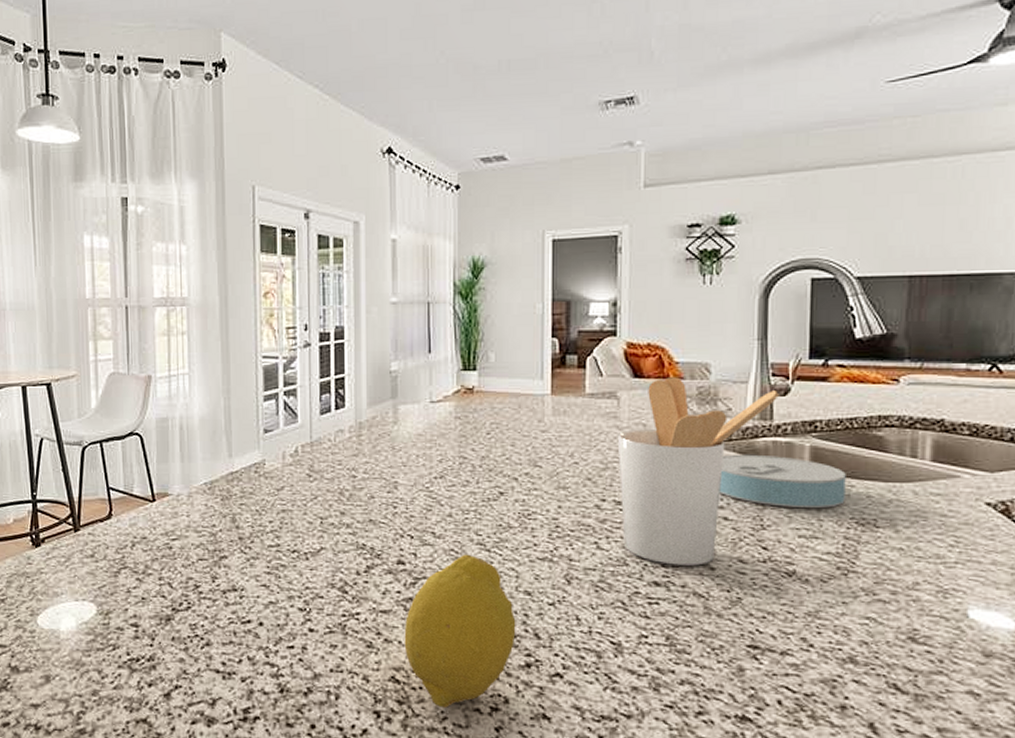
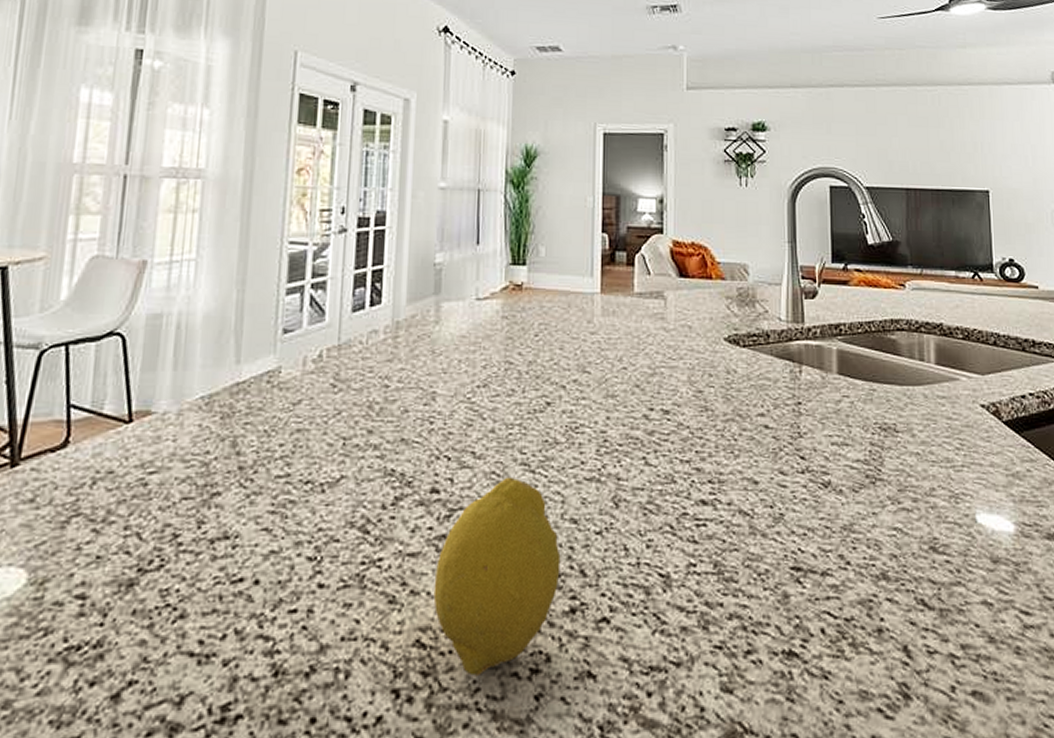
utensil holder: present [617,377,779,566] -> none [664,277,808,480]
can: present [719,454,846,508] -> none [760,358,869,413]

